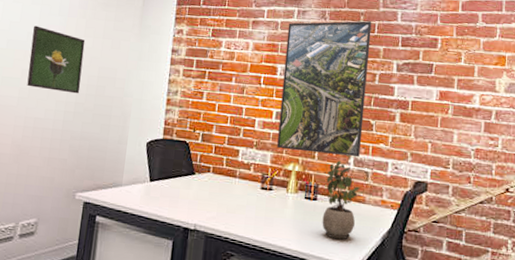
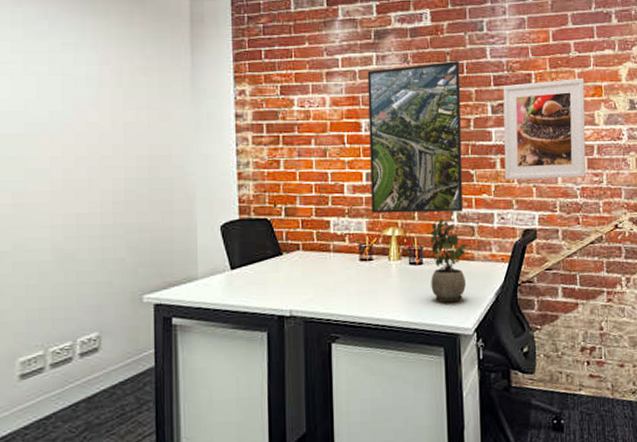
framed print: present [27,25,86,94] -> none [55,102,129,179]
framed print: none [403,46,489,140] -> present [503,77,586,180]

